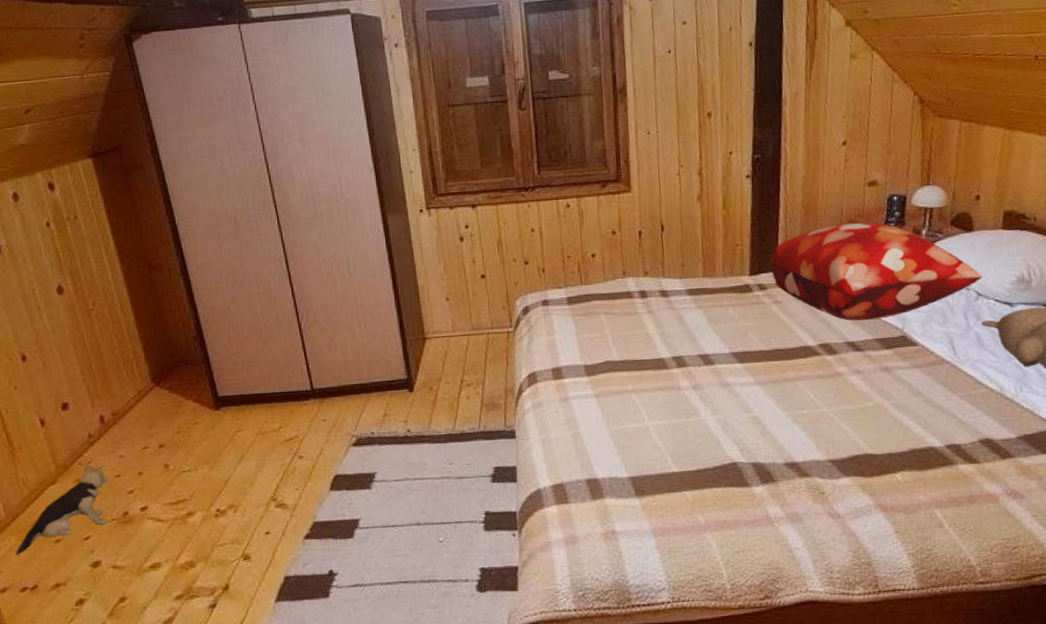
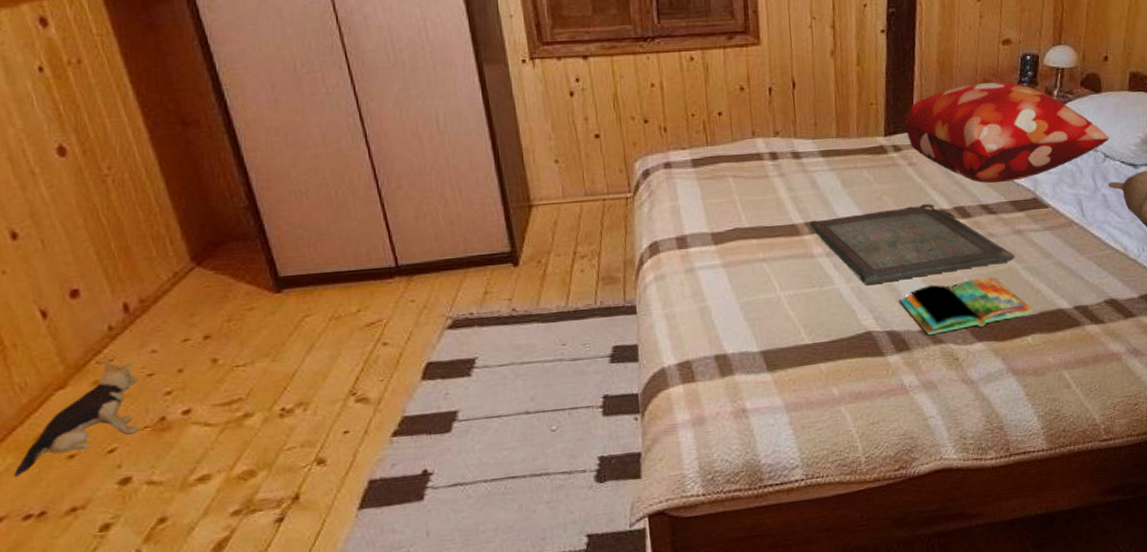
serving tray: none [677,340,884,418] -> present [810,204,1016,286]
book: none [764,413,903,469] -> present [899,277,1034,336]

